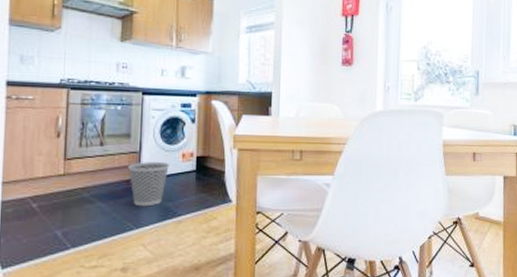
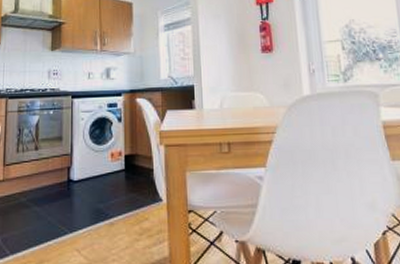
wastebasket: present [128,162,169,207] -> none [61,163,99,210]

